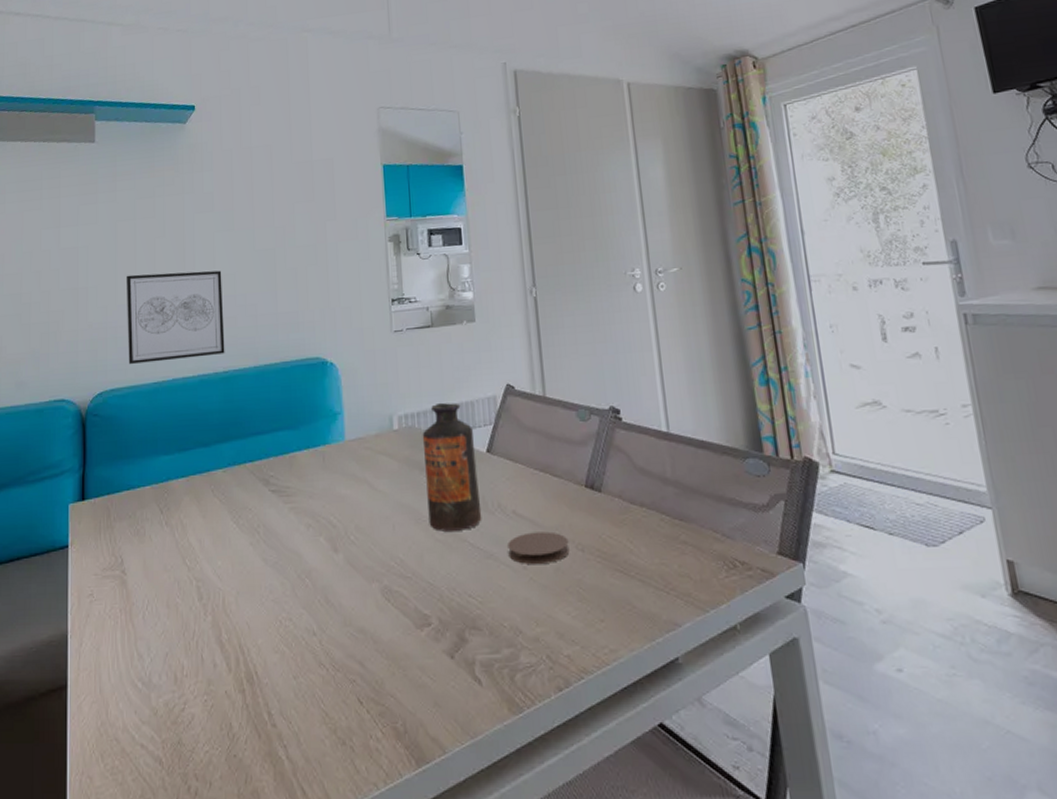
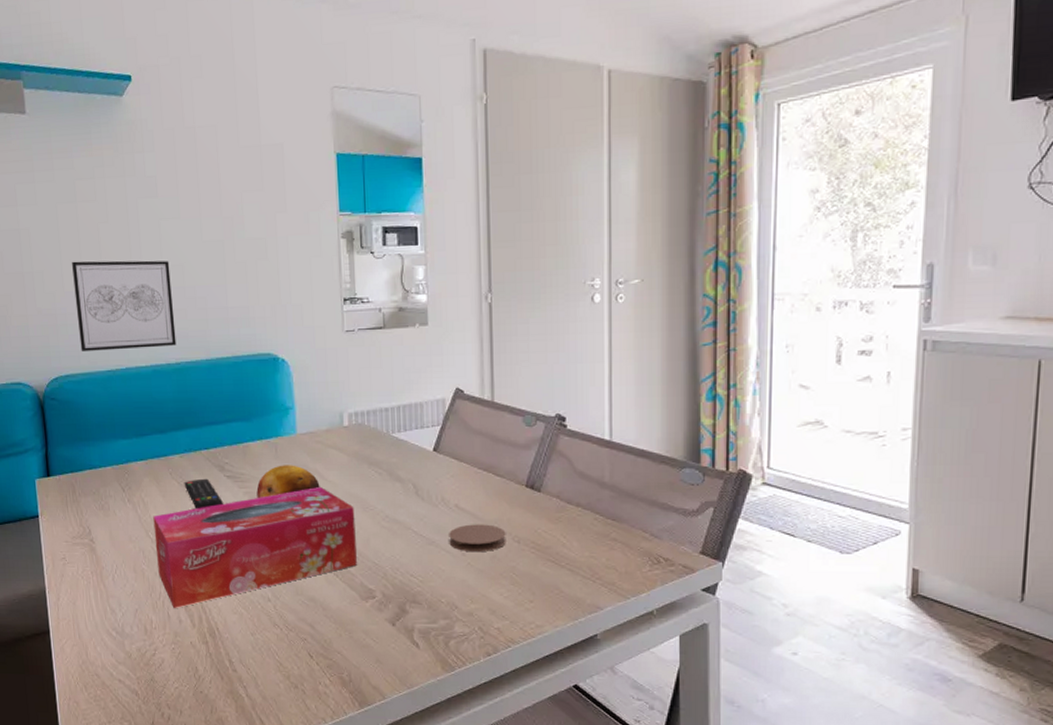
tissue box: none [191,498,410,649] -> present [153,487,357,608]
remote control: none [226,494,268,530] -> present [184,478,224,509]
fruit: none [302,474,370,515] -> present [256,465,320,499]
bottle: present [422,402,482,532] -> none [371,402,426,520]

